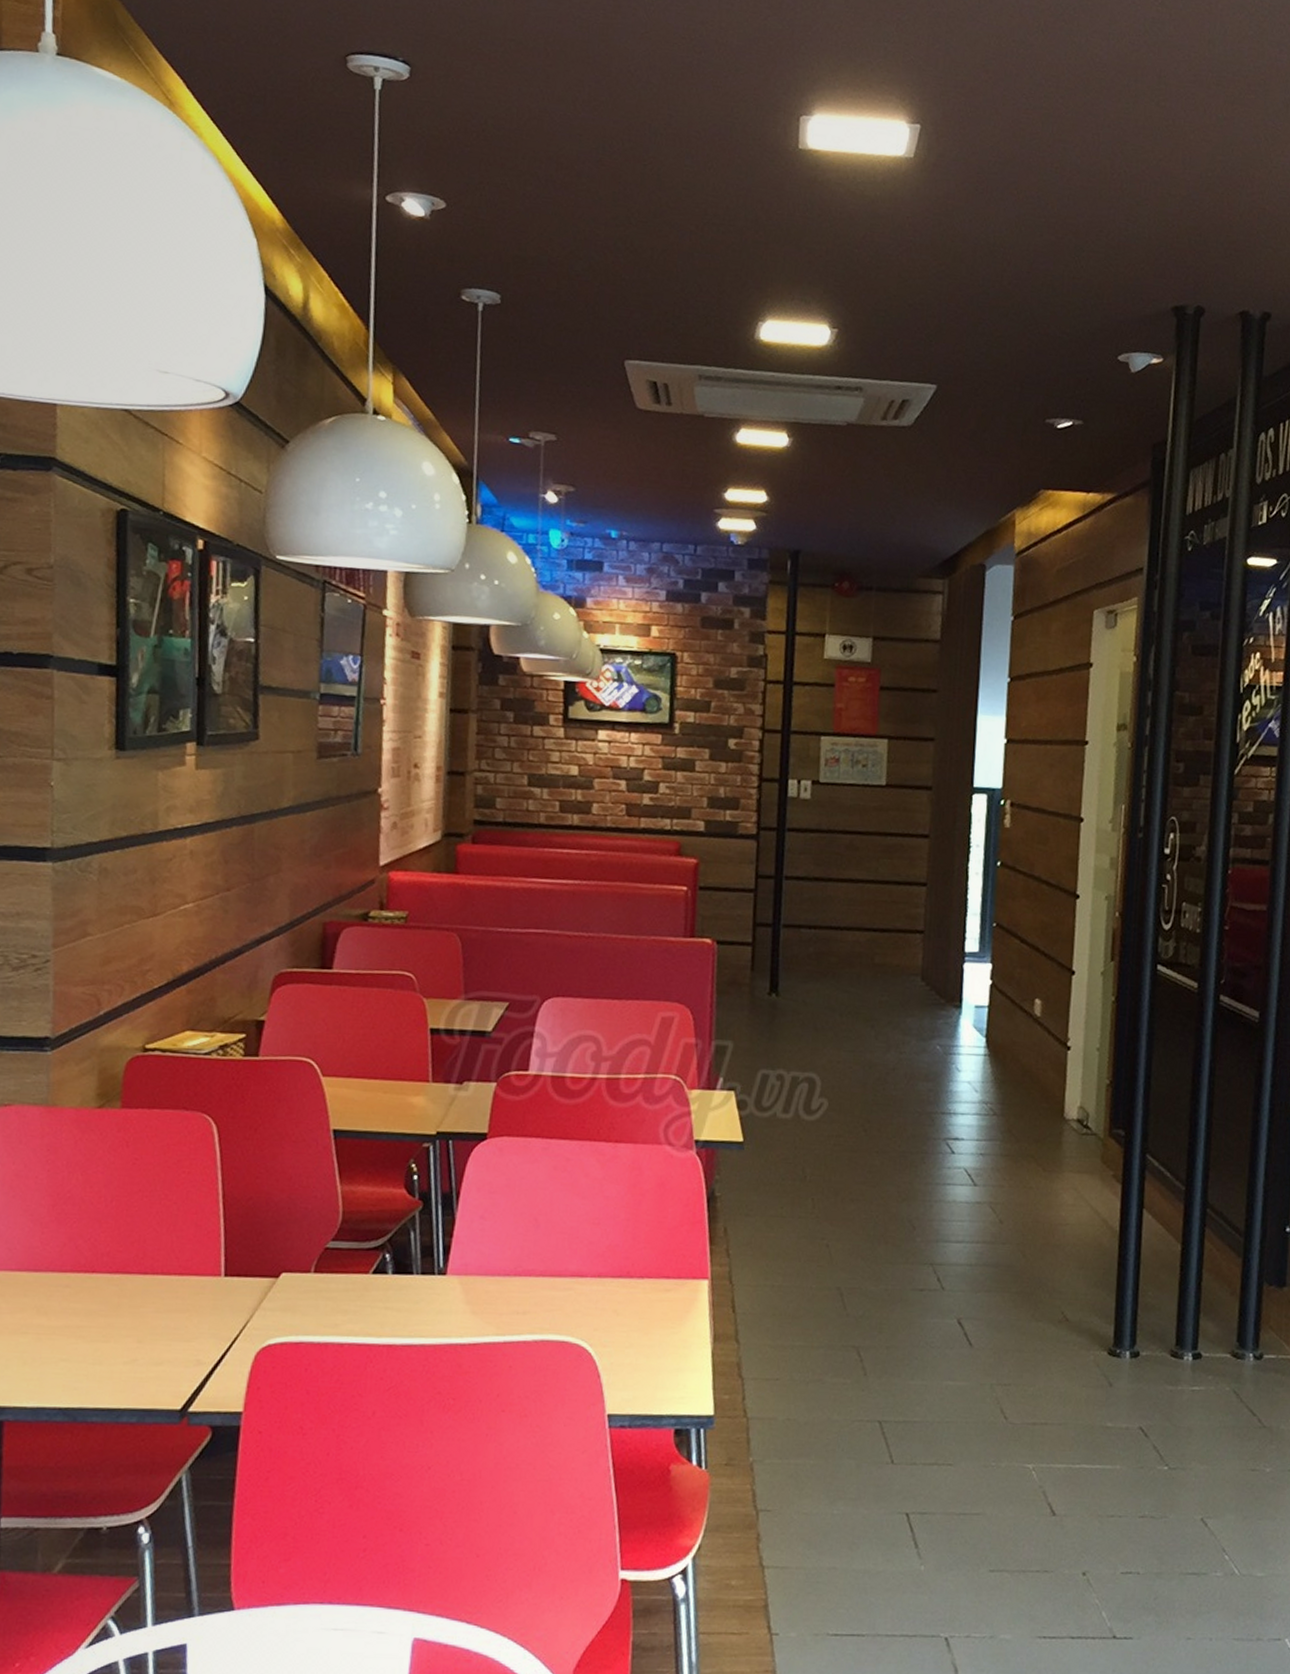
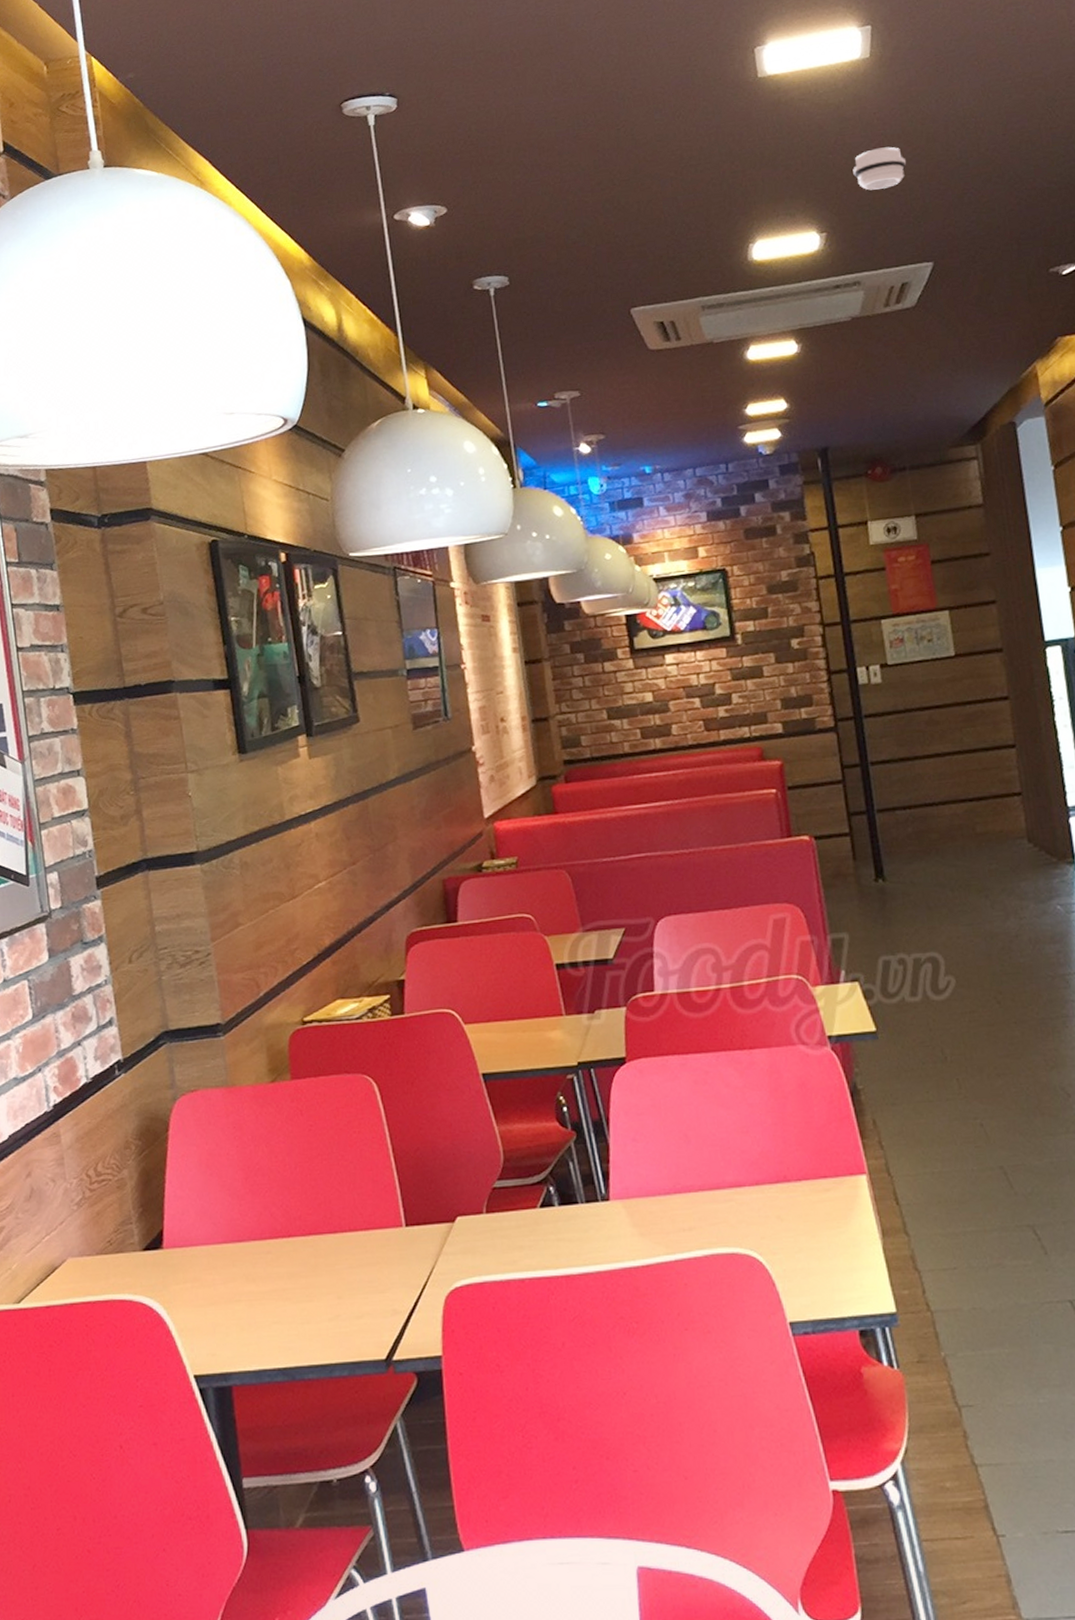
smoke detector: none [875,254,930,298] -> present [853,147,907,191]

